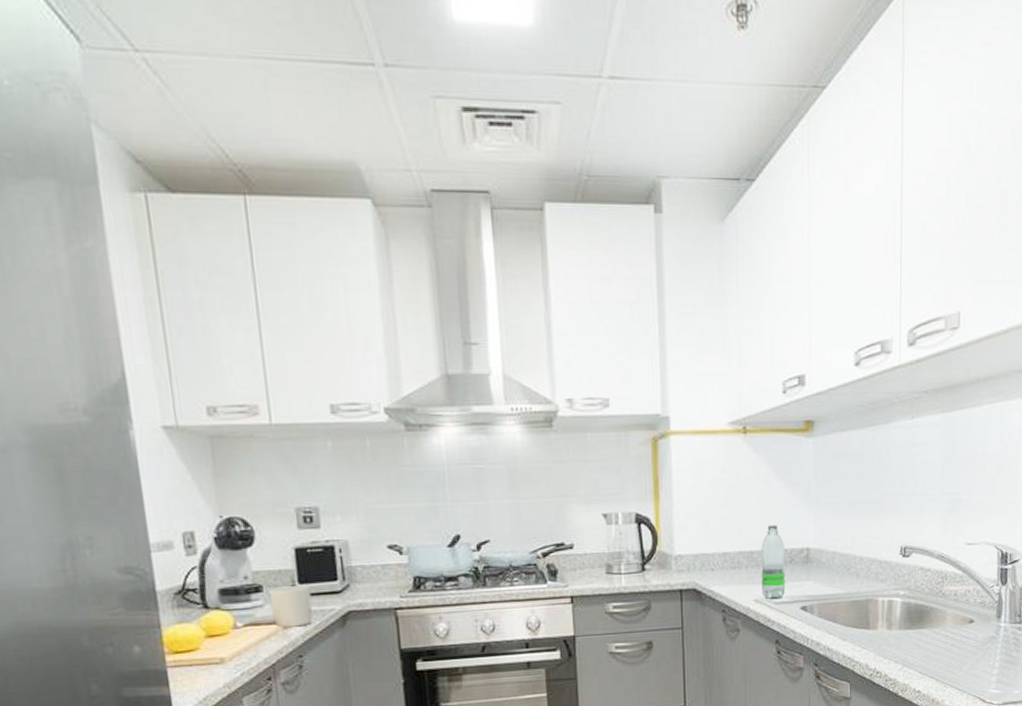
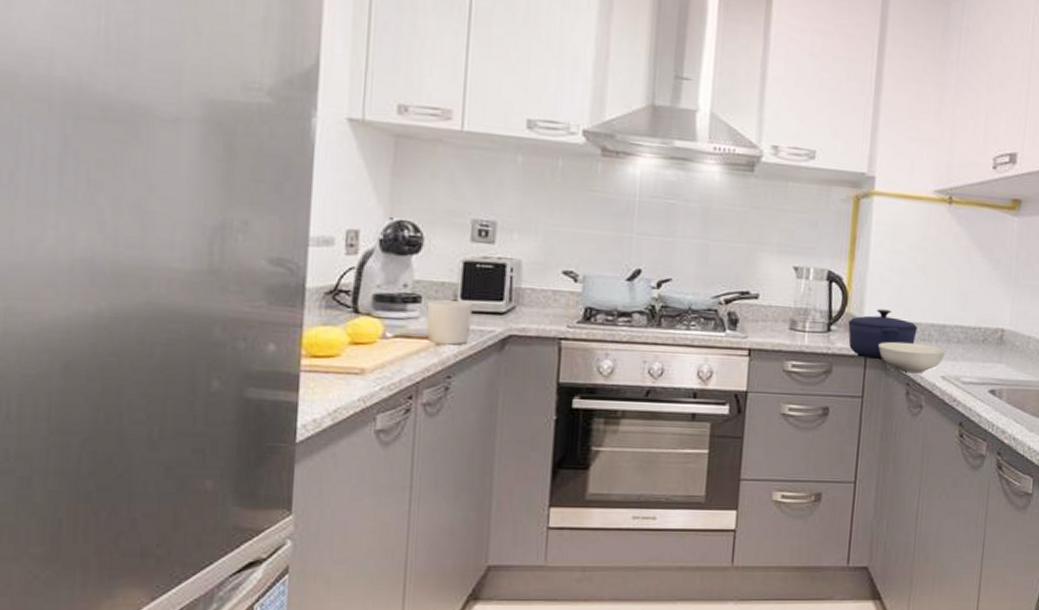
cooking pot: none [661,543,727,592] -> present [848,309,918,360]
bowl: none [691,571,756,601] -> present [877,341,946,374]
bottle: present [761,525,786,599] -> none [950,300,980,378]

